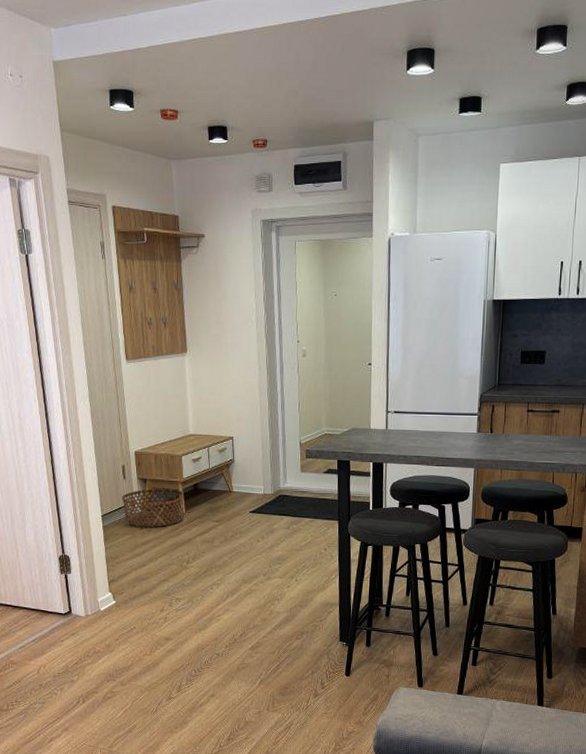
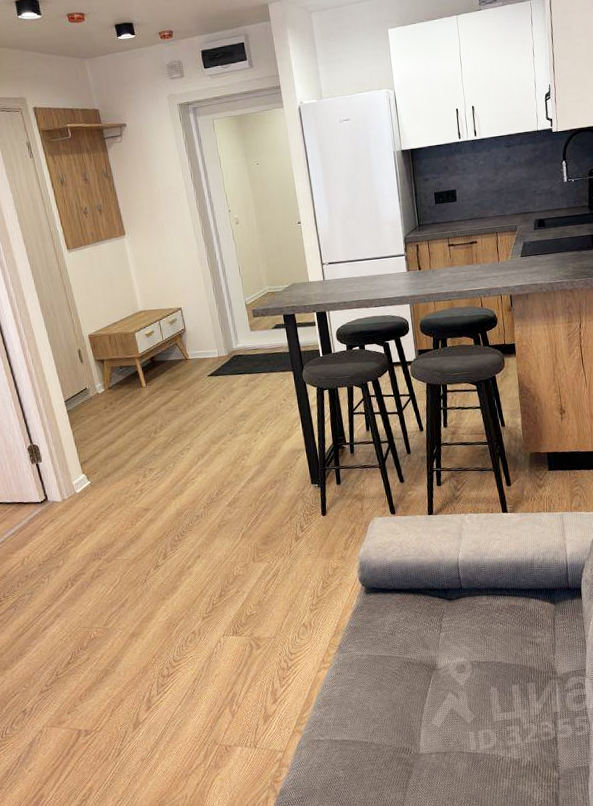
basket: present [122,488,185,527] -> none [82,364,146,406]

